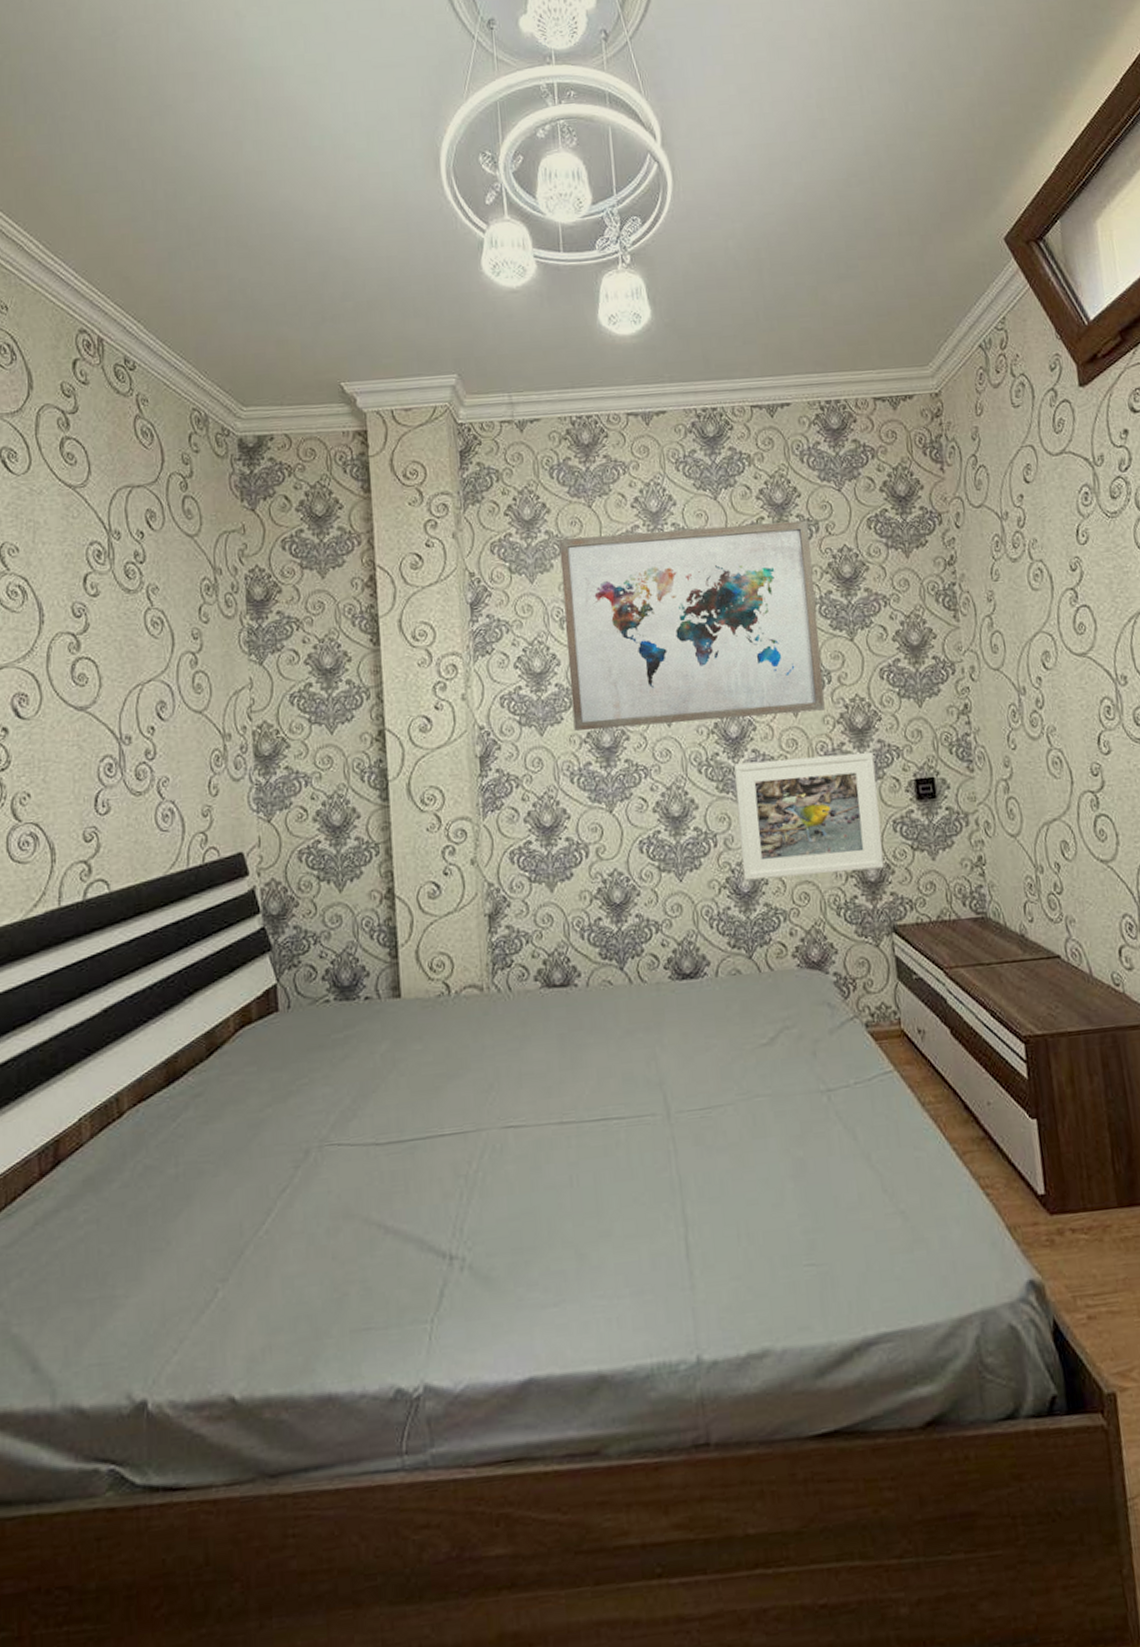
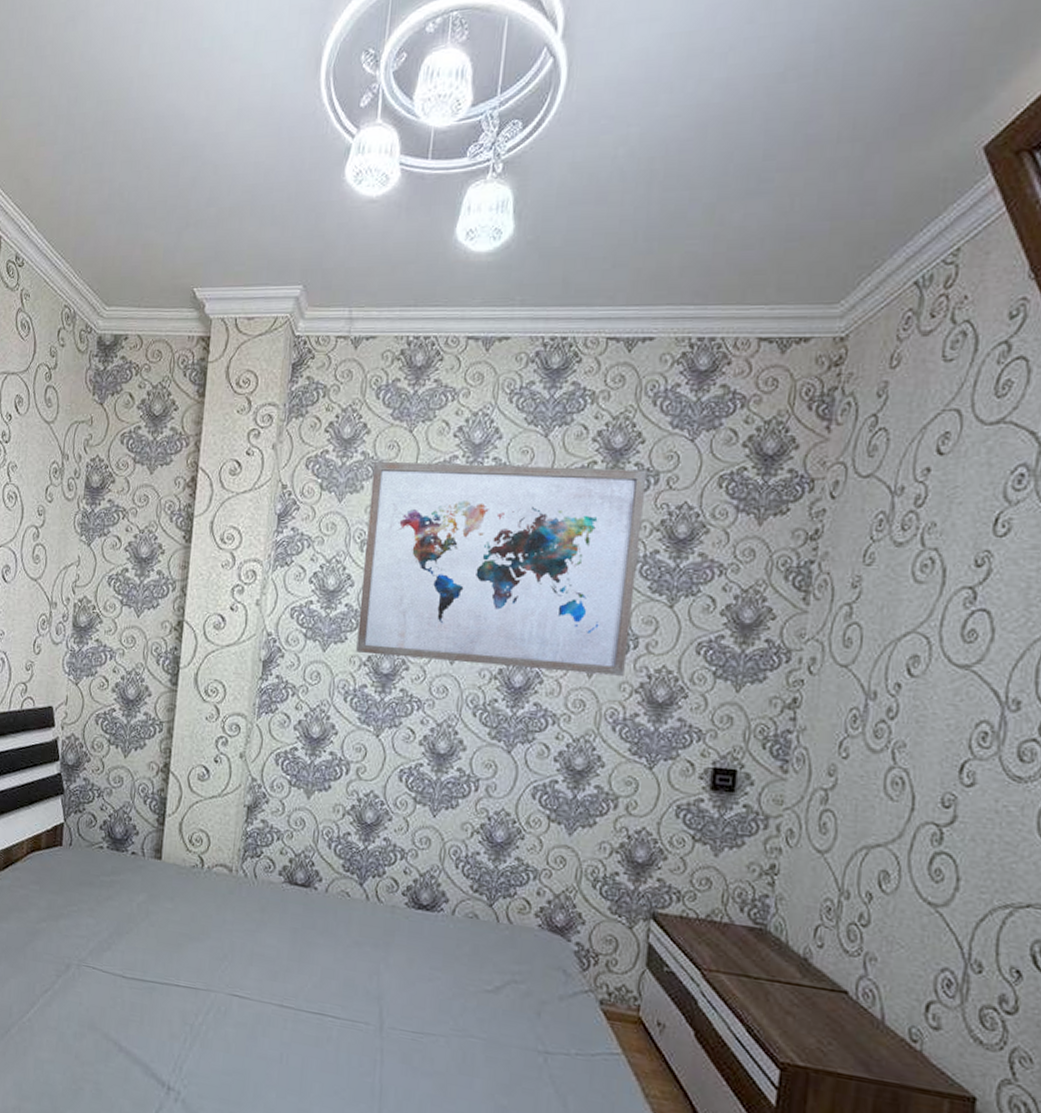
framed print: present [734,752,884,881] -> none [499,713,670,851]

